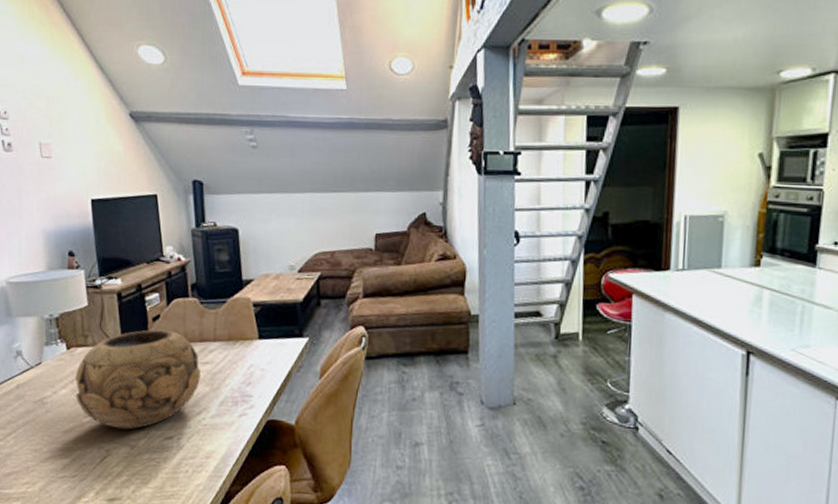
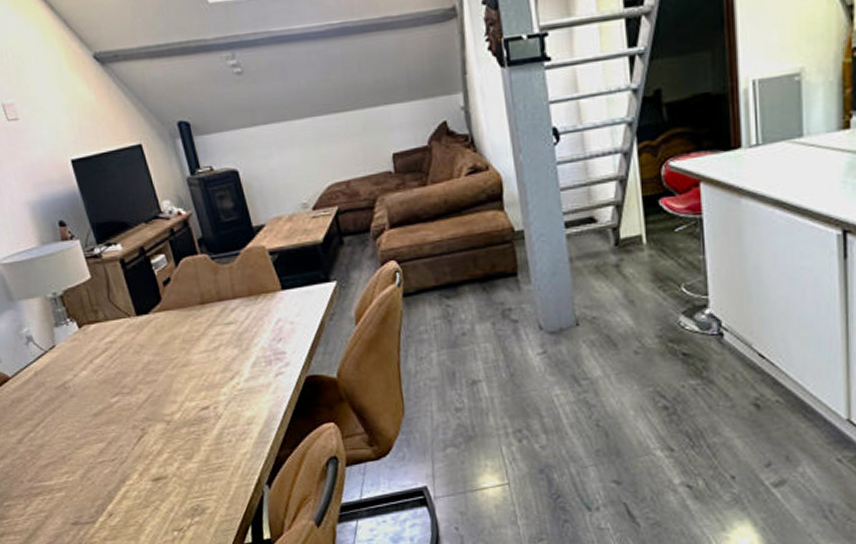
decorative bowl: present [75,329,201,430] -> none [93,294,227,406]

